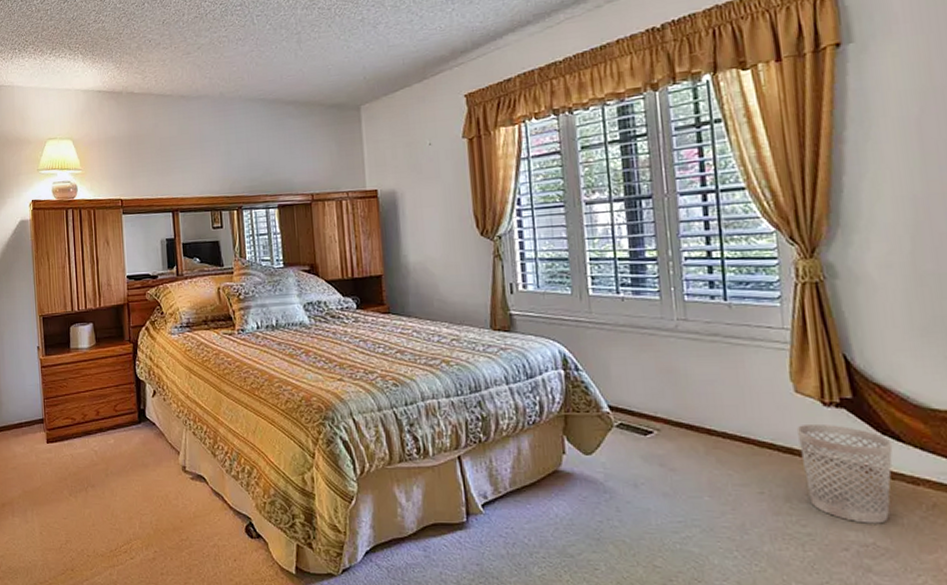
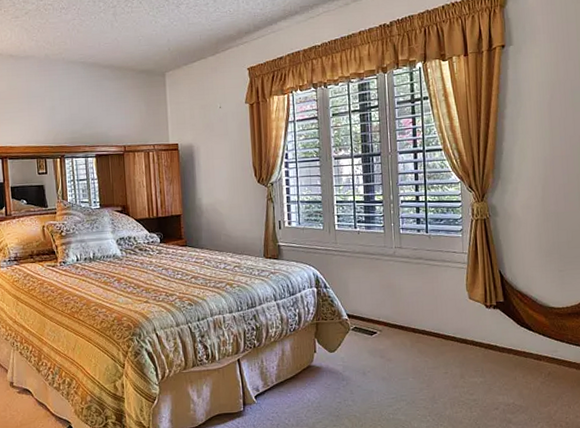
wastebasket: present [796,423,893,524] -> none [469,320,527,390]

